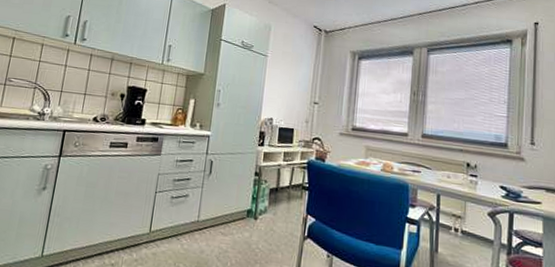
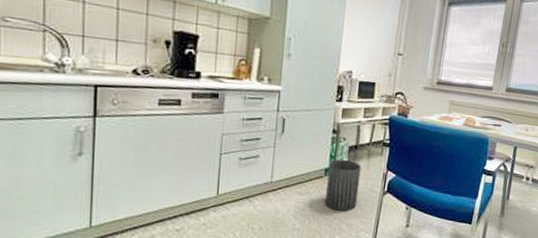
trash can: none [247,201,282,256] -> present [325,159,362,212]

